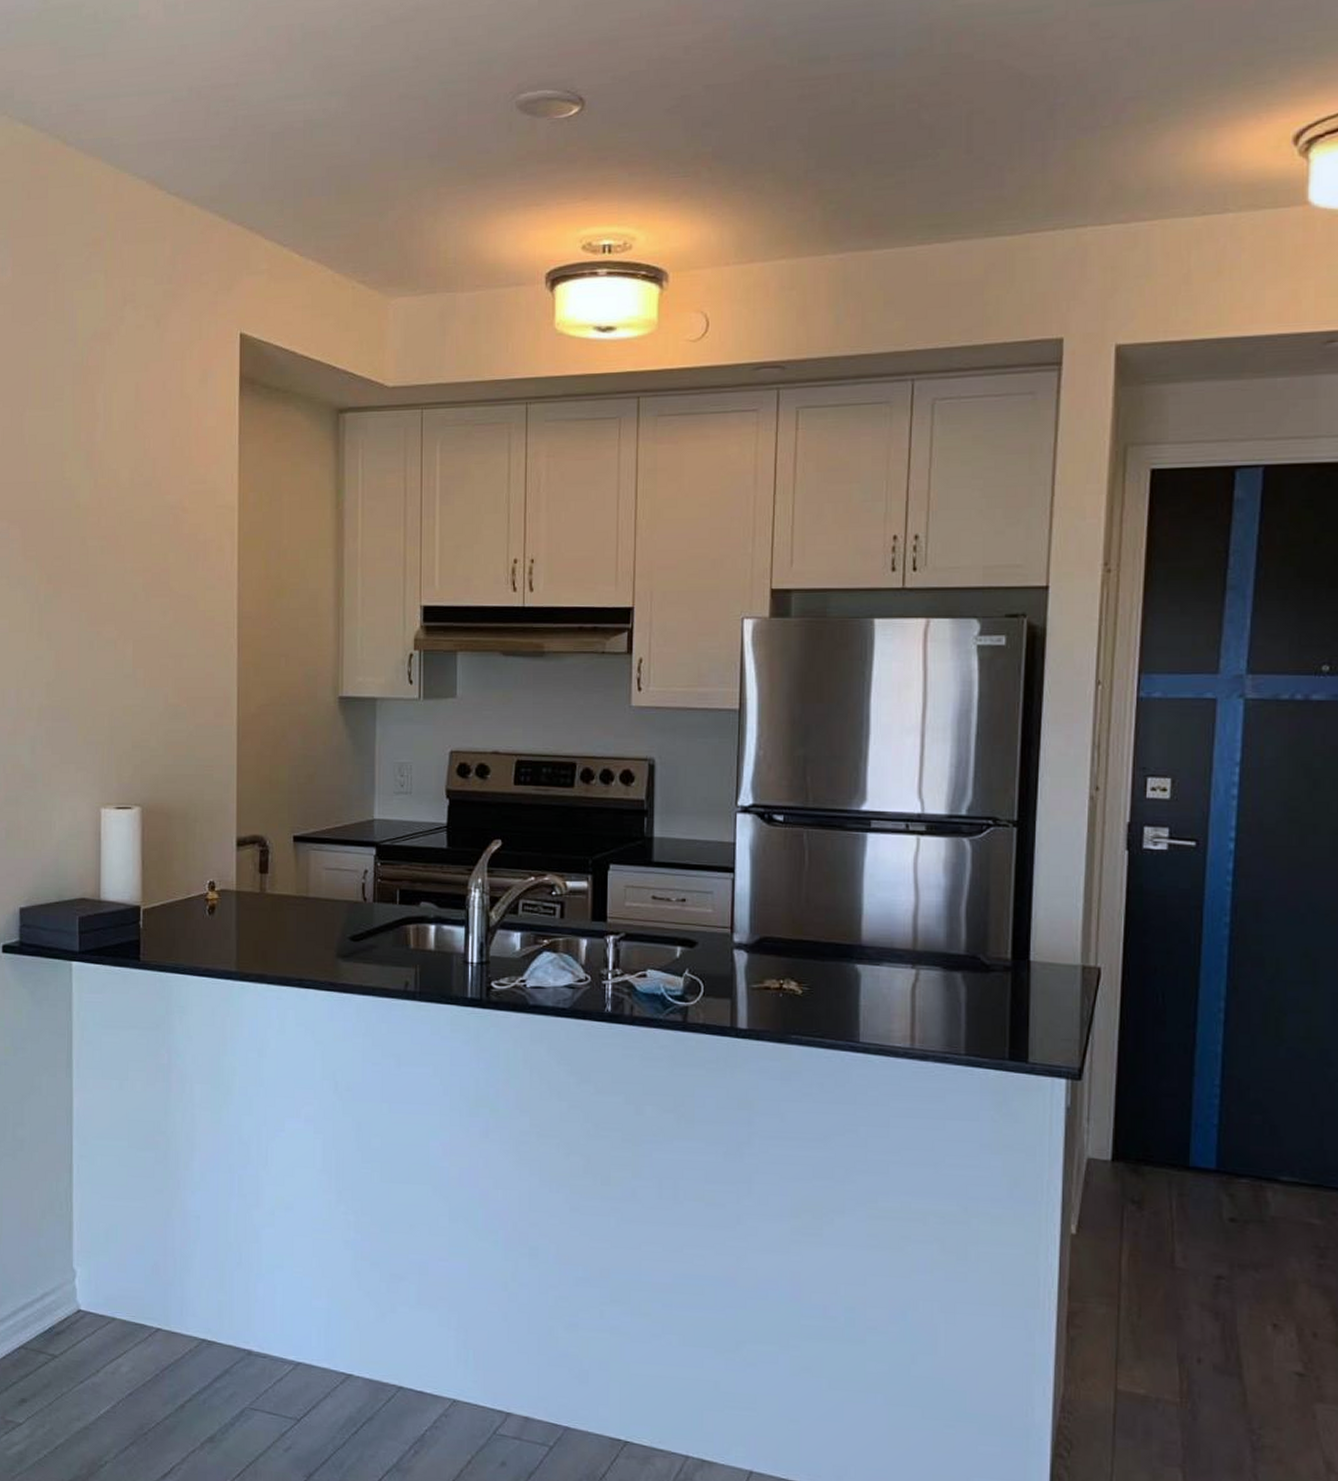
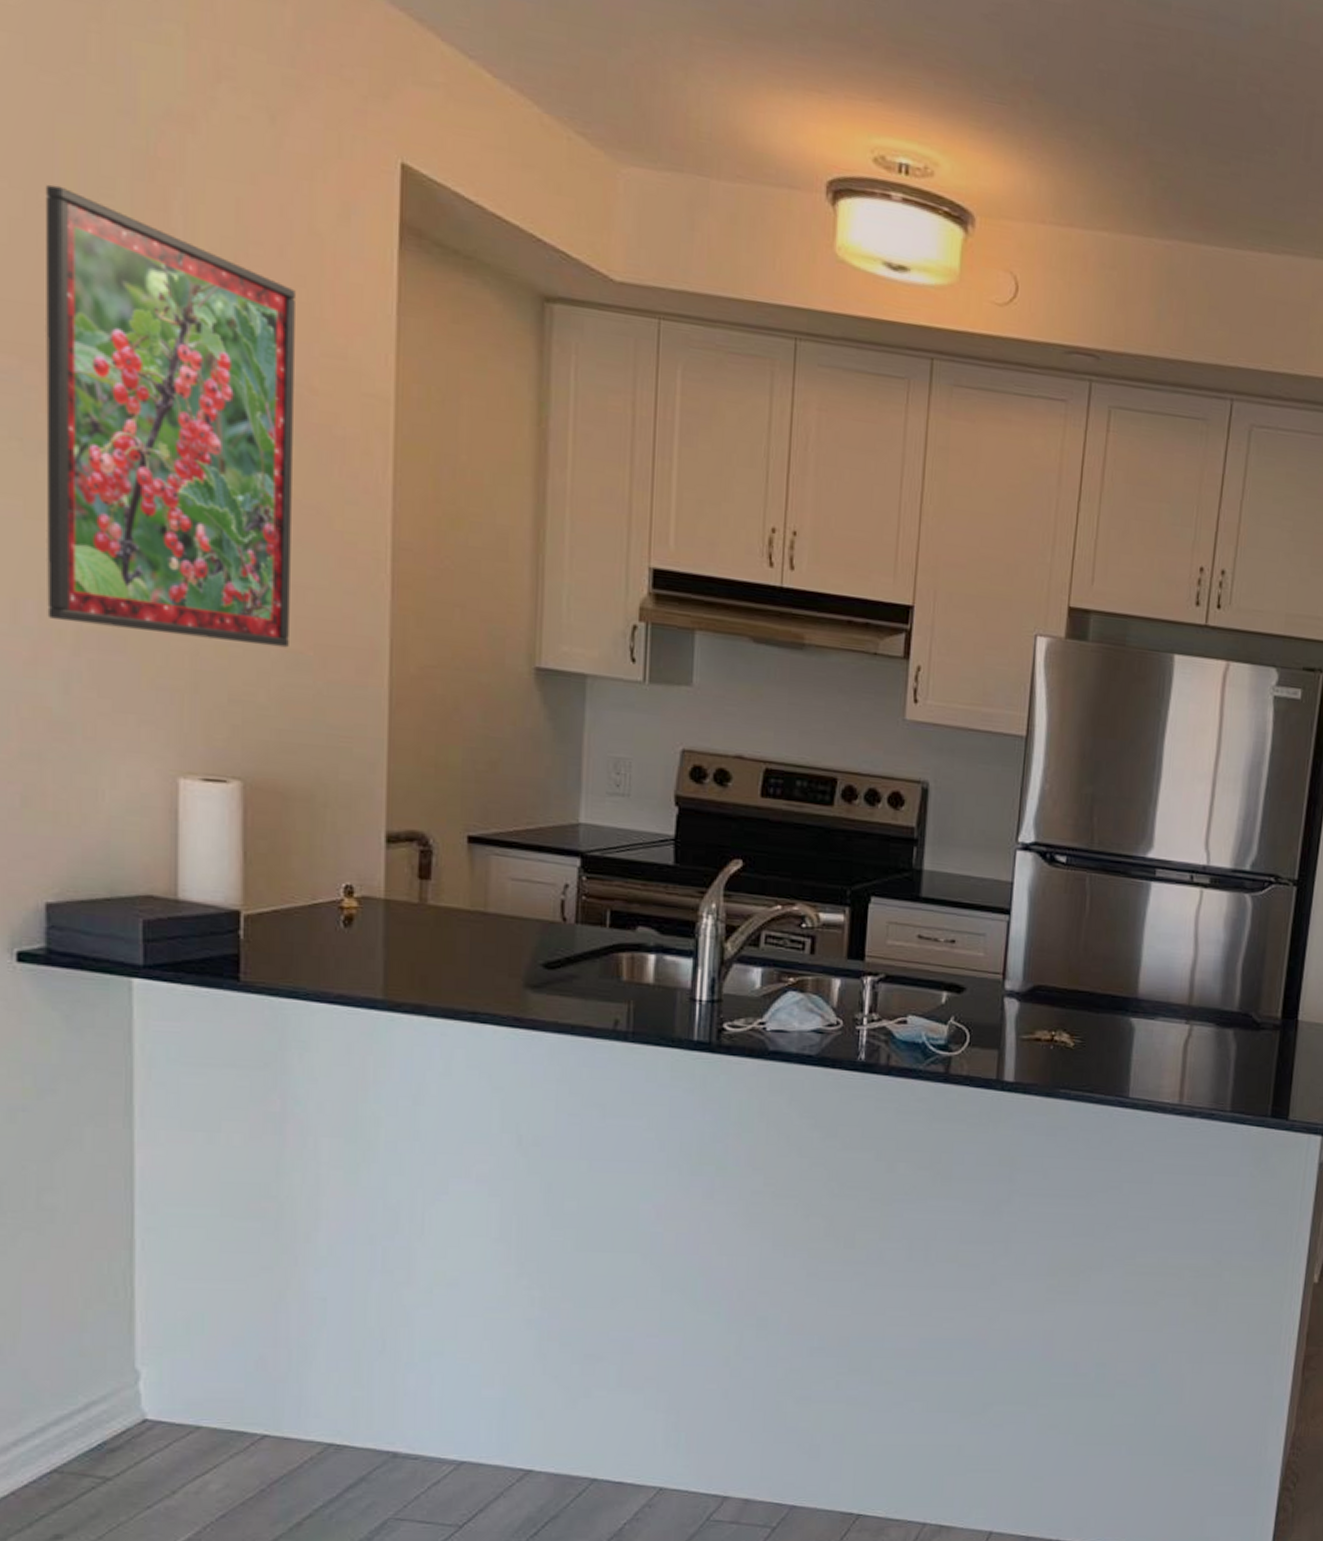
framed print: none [22,399,173,703] -> present [45,184,295,648]

